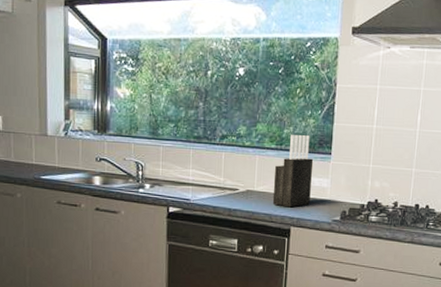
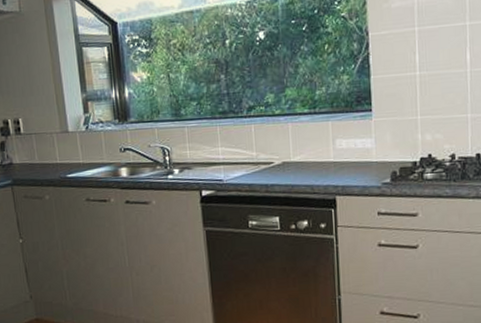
knife block: present [272,134,314,208] -> none [311,93,354,175]

